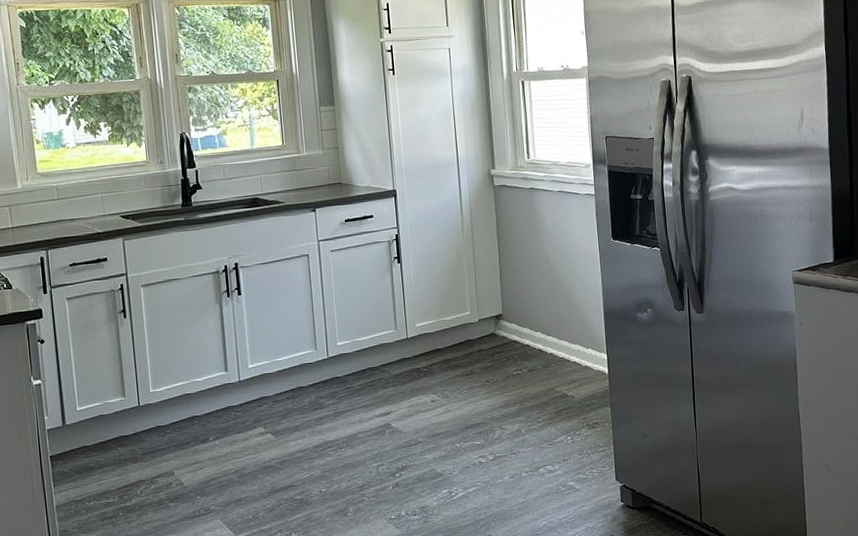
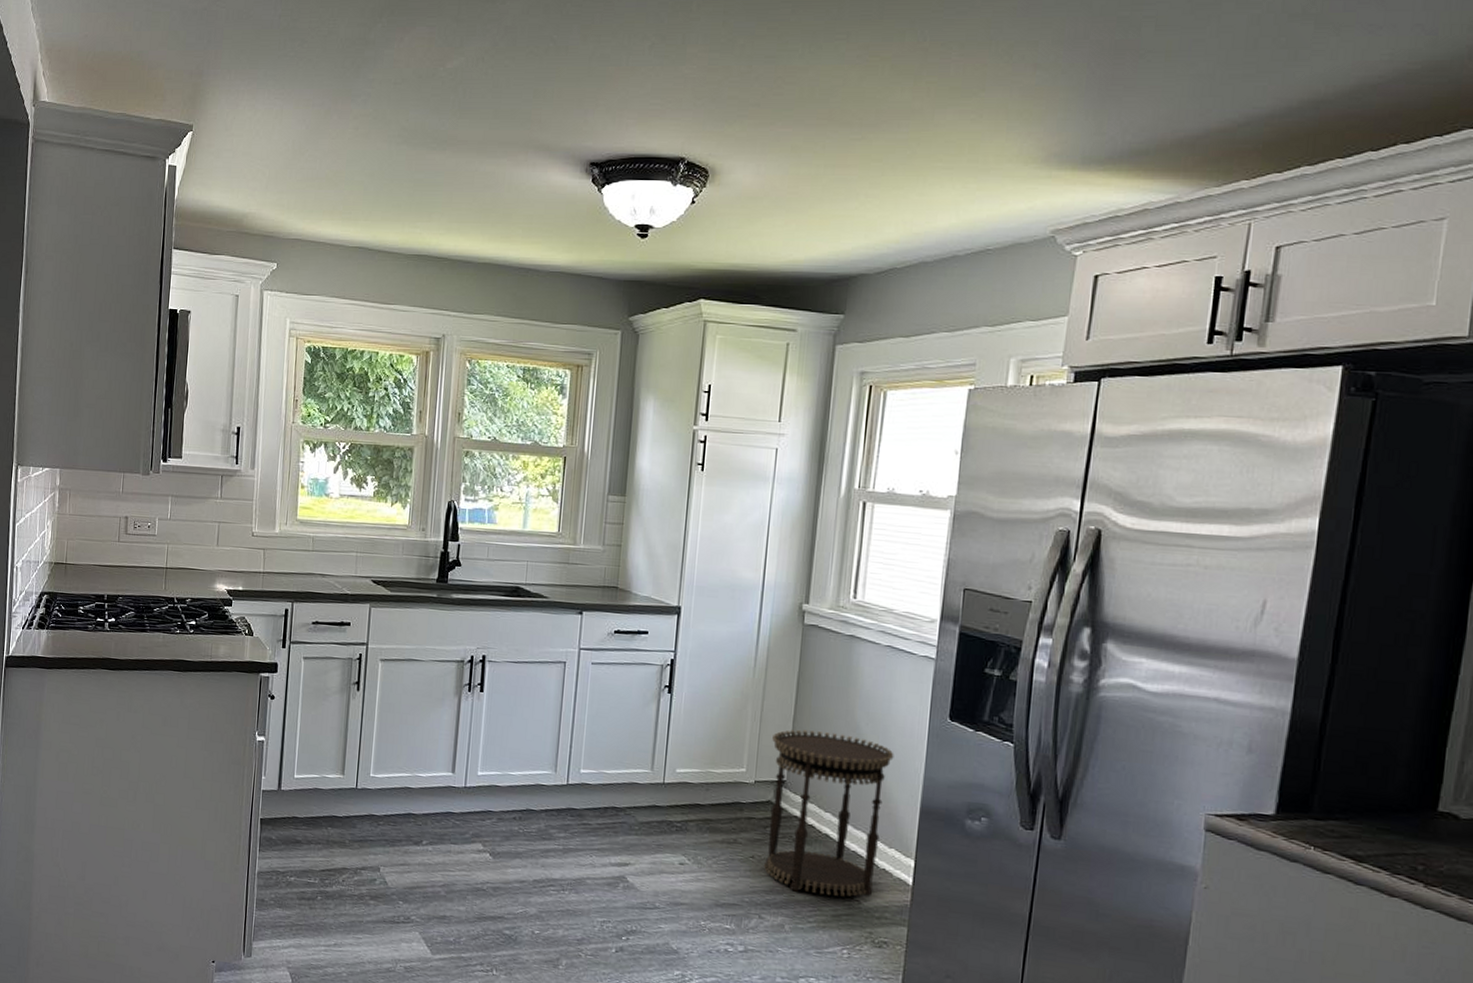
side table: none [486,267,581,401] -> present [764,729,894,897]

